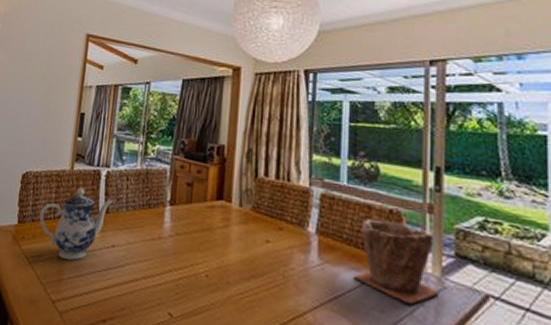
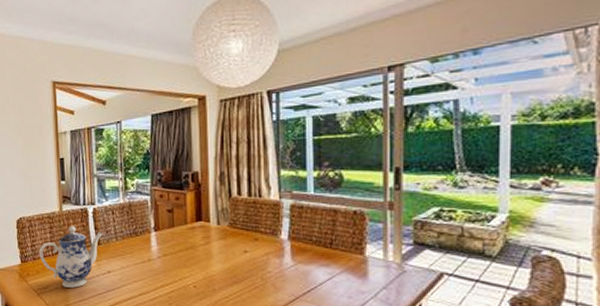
plant pot: present [354,218,440,304] -> none [324,221,401,288]

